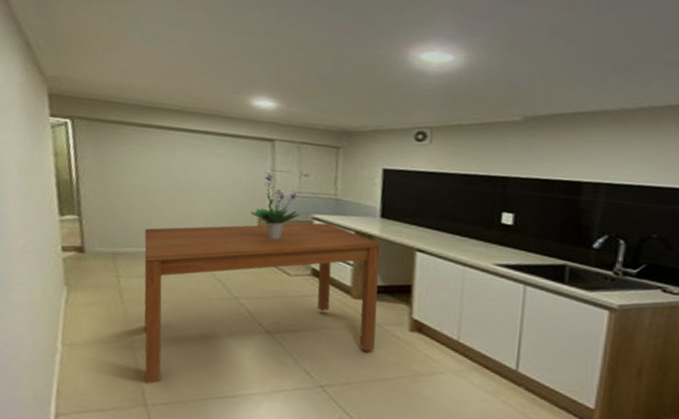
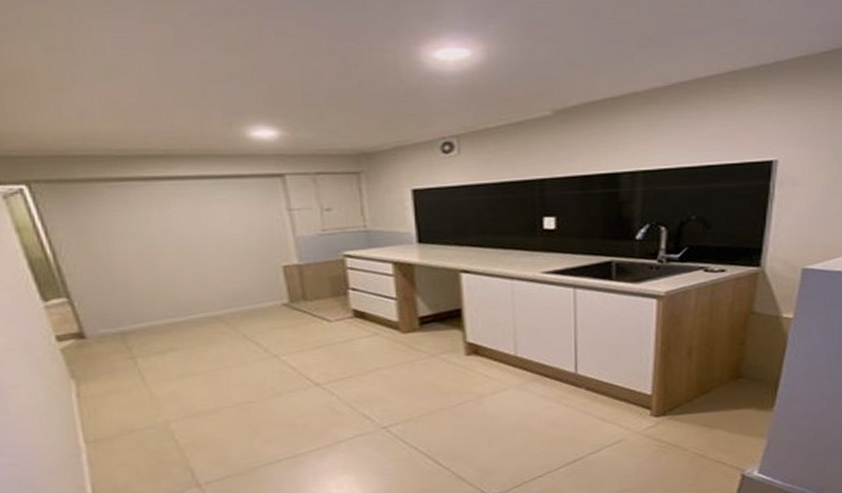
dining table: present [144,222,380,384] -> none [152,258,433,464]
potted plant: present [251,172,300,240] -> none [273,213,329,287]

